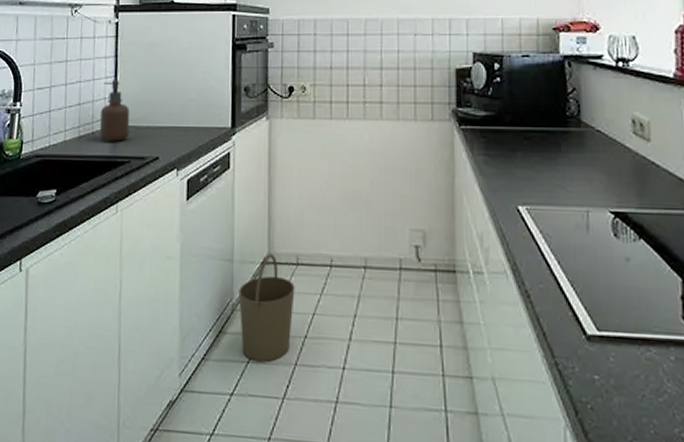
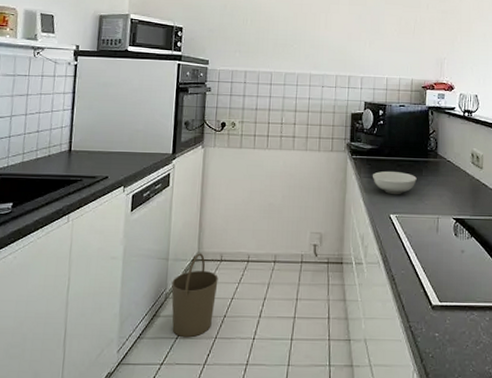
soap dispenser: present [99,80,130,143] -> none [55,112,84,164]
bowl: none [489,147,553,178] -> present [372,171,417,194]

